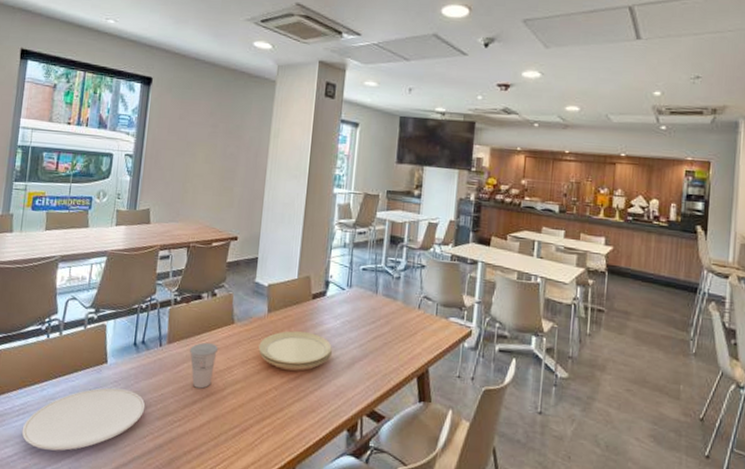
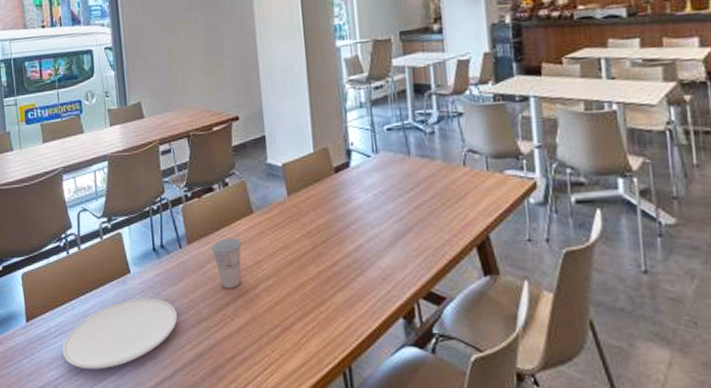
plate: present [258,331,332,371] -> none [284,212,369,257]

